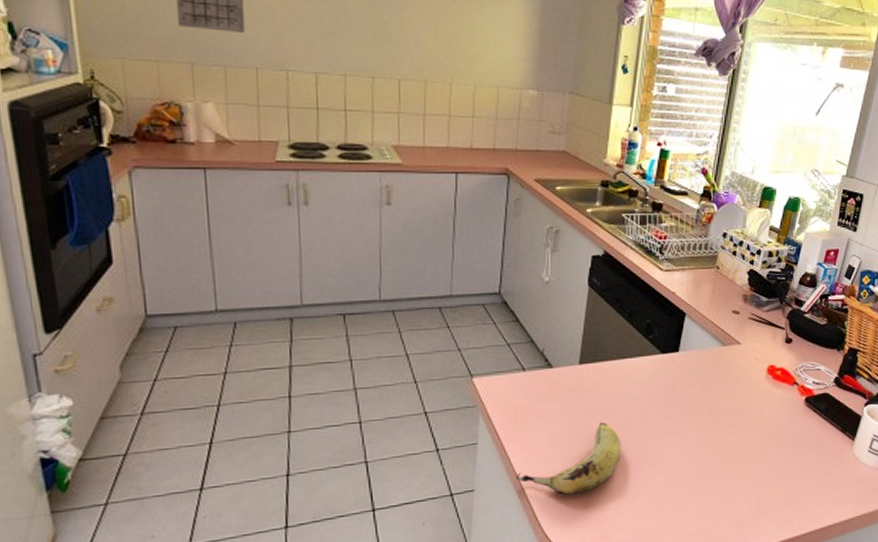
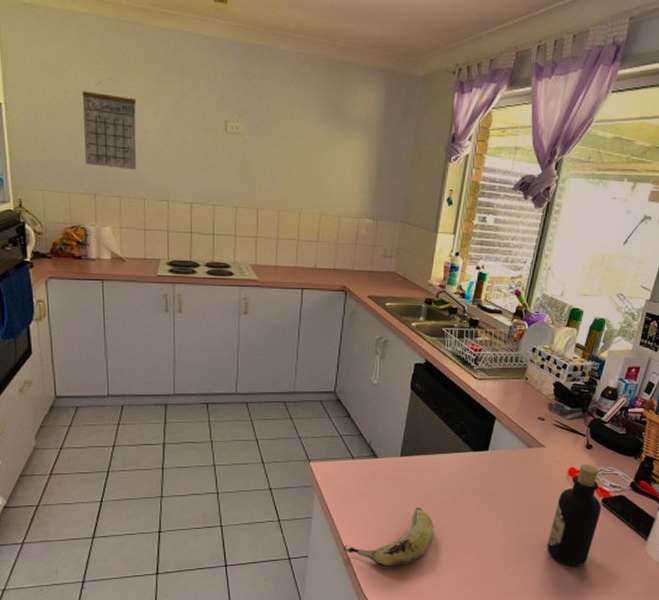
bottle: none [748,360,805,477] -> present [547,464,602,566]

